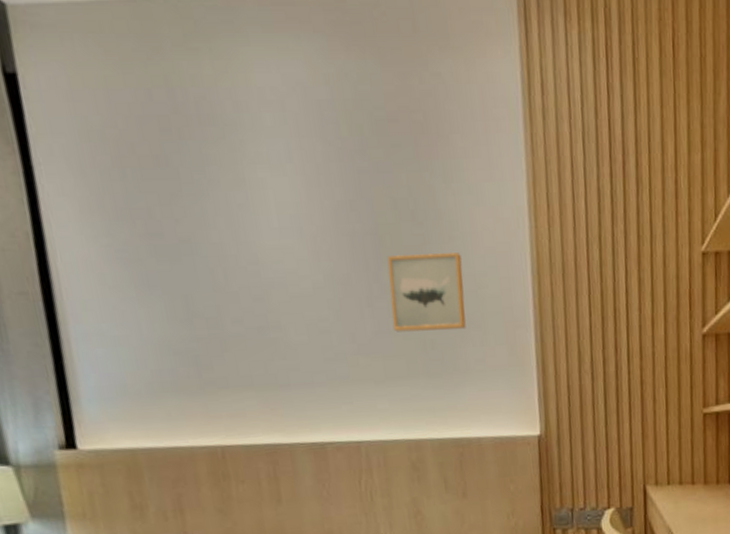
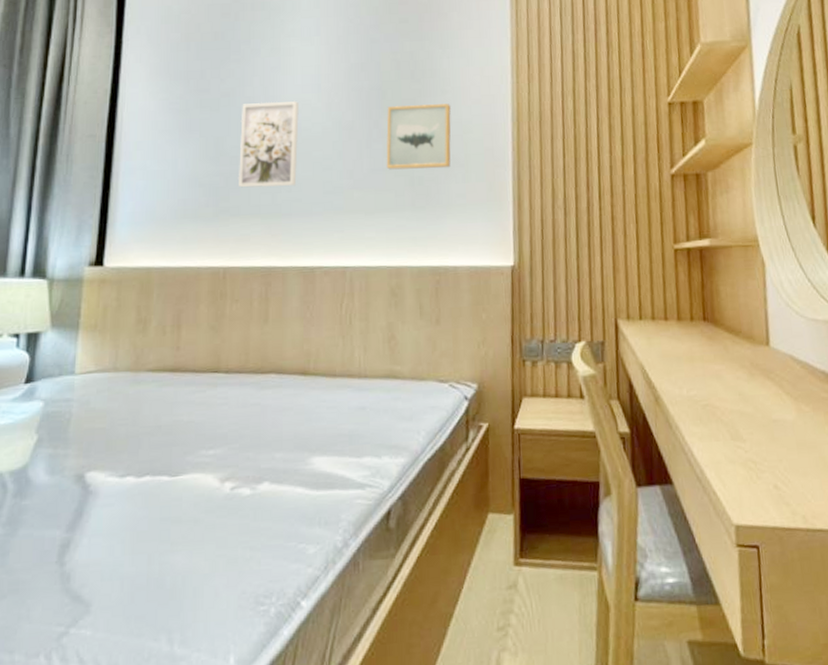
wall art: none [208,248,290,356] -> present [237,100,299,188]

